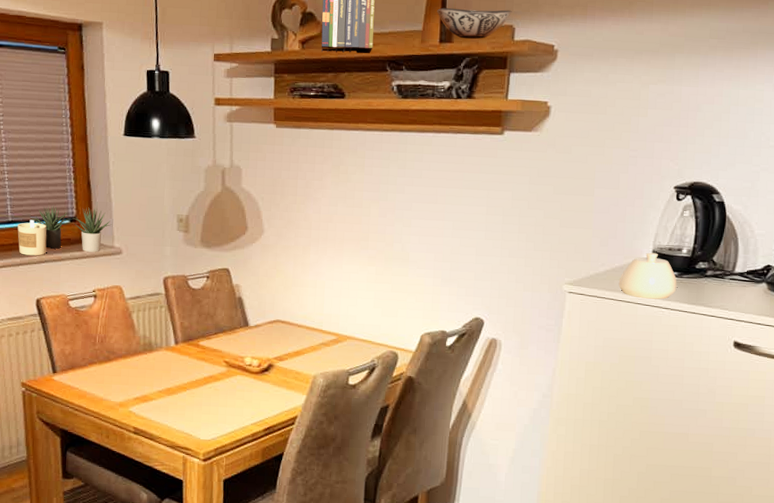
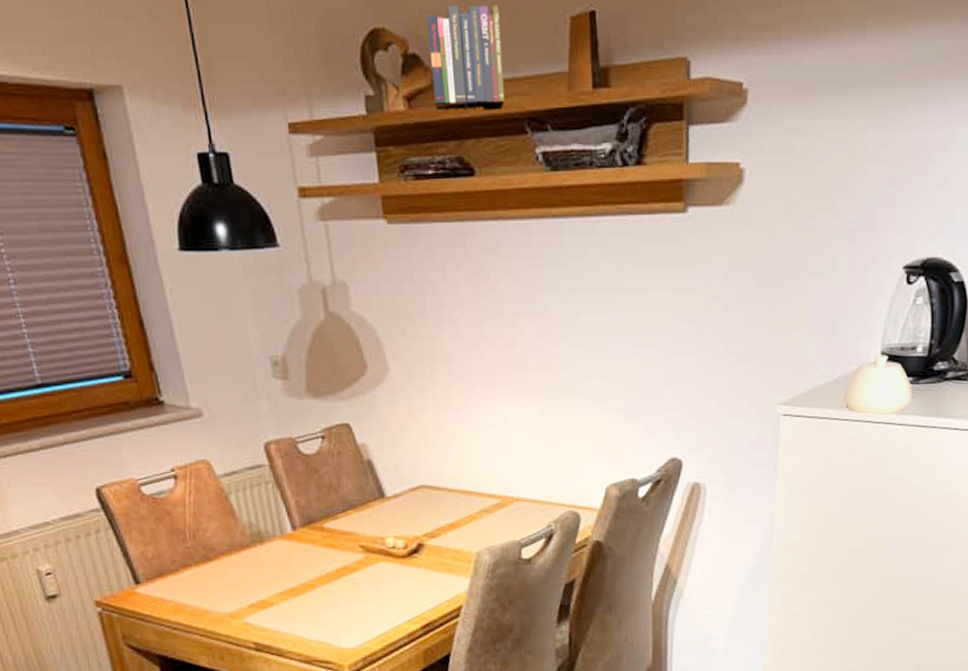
candle: present [17,219,47,256] -> none [51,379,98,430]
succulent plant: present [32,205,112,253] -> none [69,355,183,419]
decorative bowl: present [437,7,512,40] -> none [585,35,685,81]

